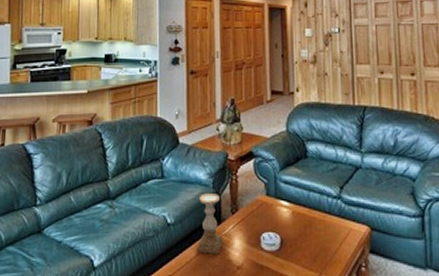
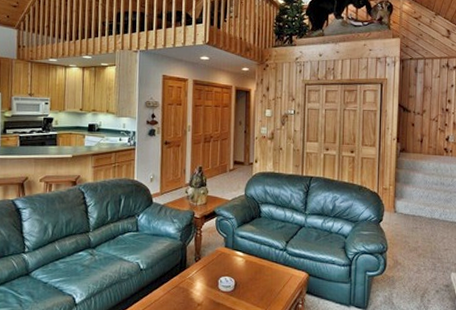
candle holder: present [197,192,224,254] -> none [164,244,188,294]

